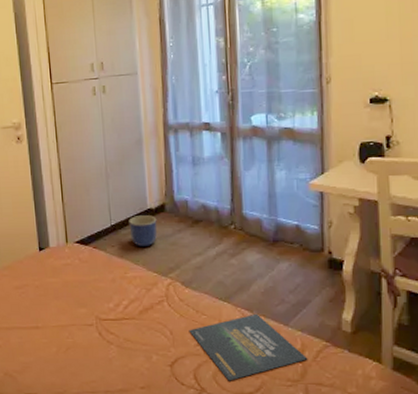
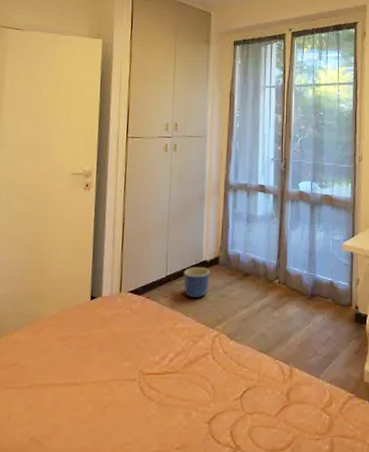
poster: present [189,313,308,381] -> none [229,366,335,437]

